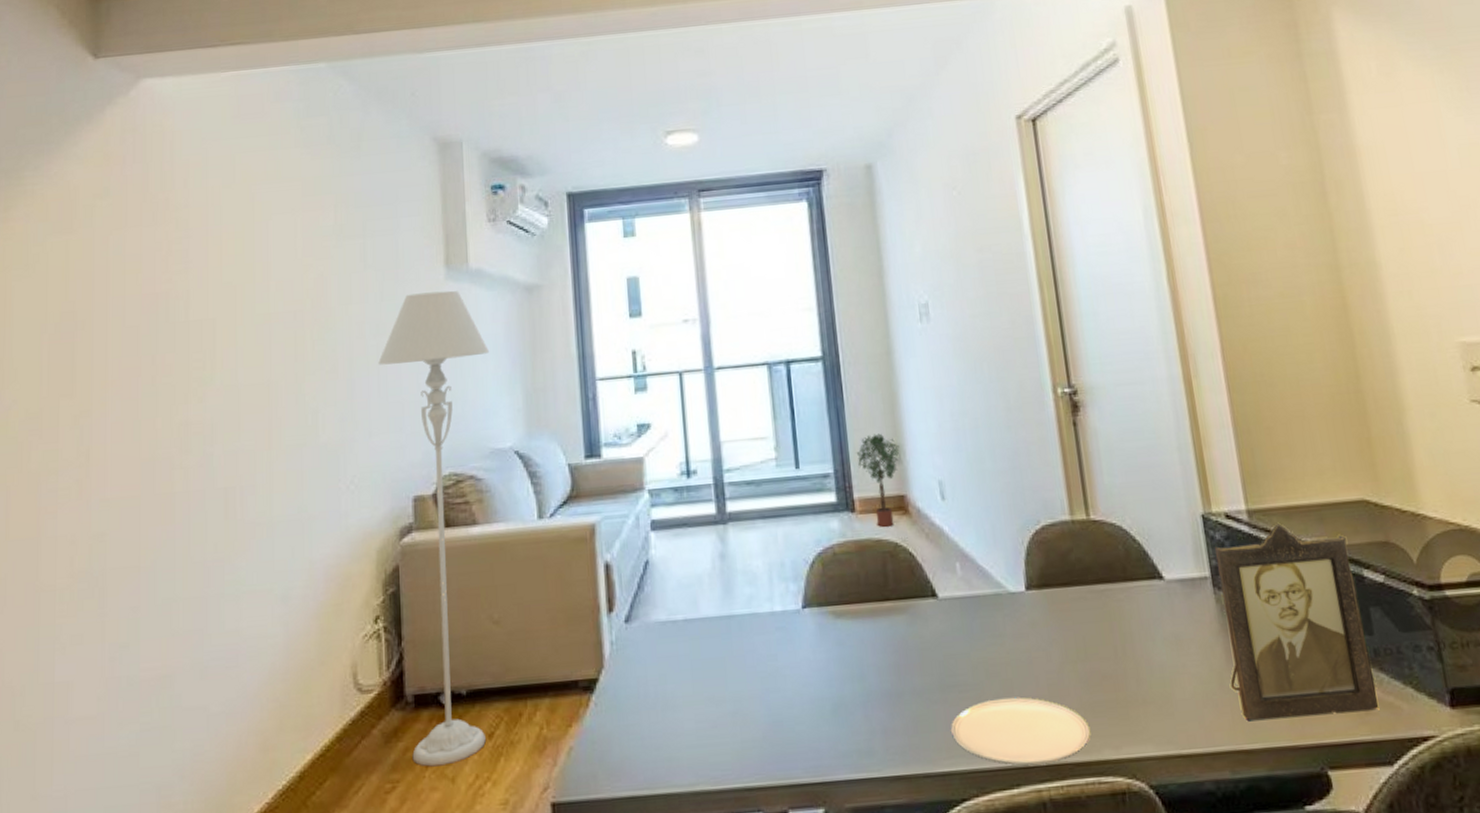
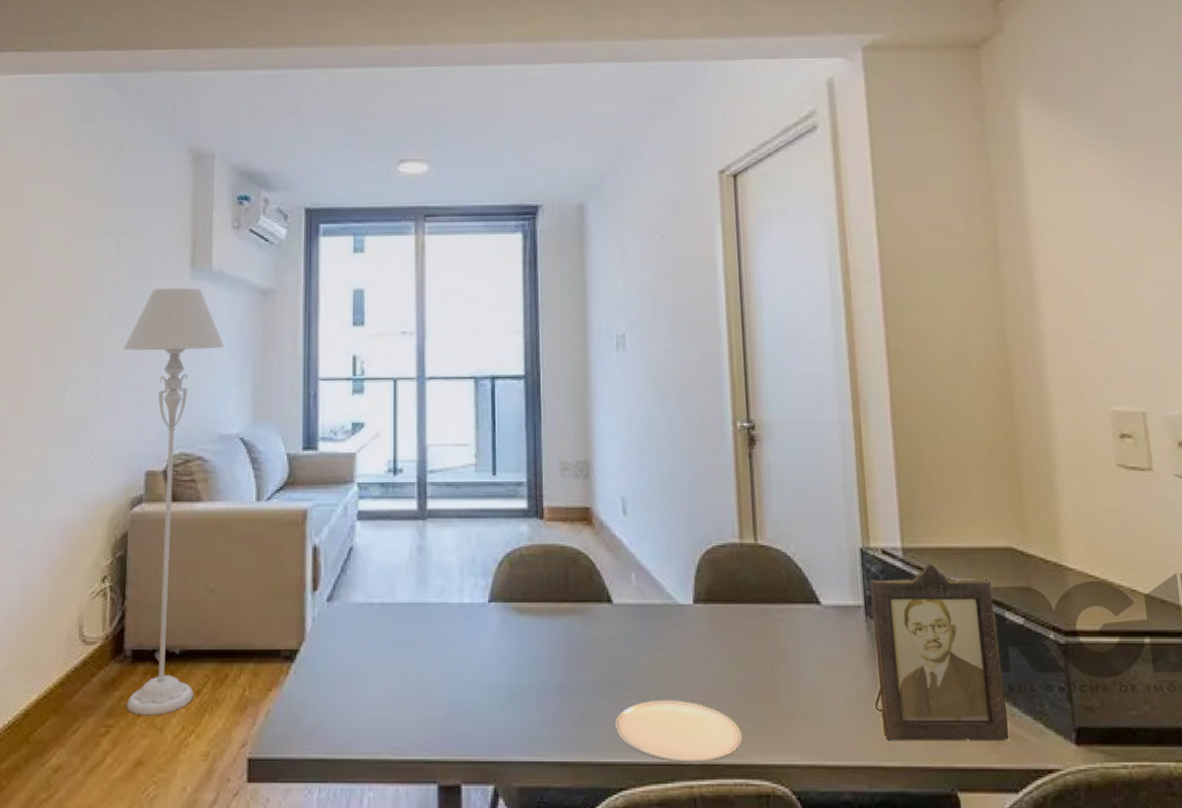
potted tree: present [856,433,900,527] -> none [548,449,589,535]

